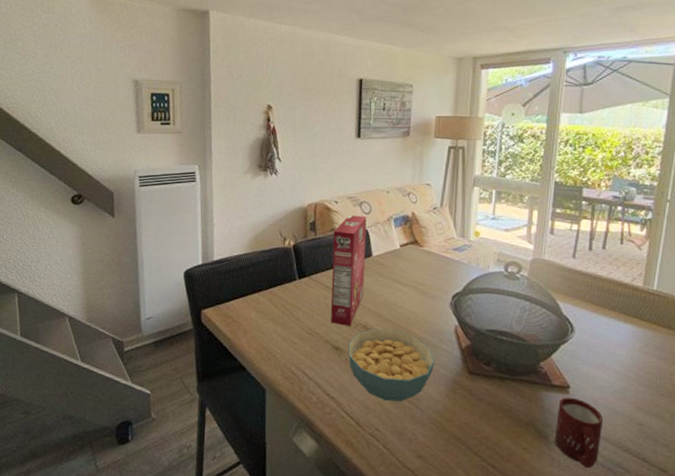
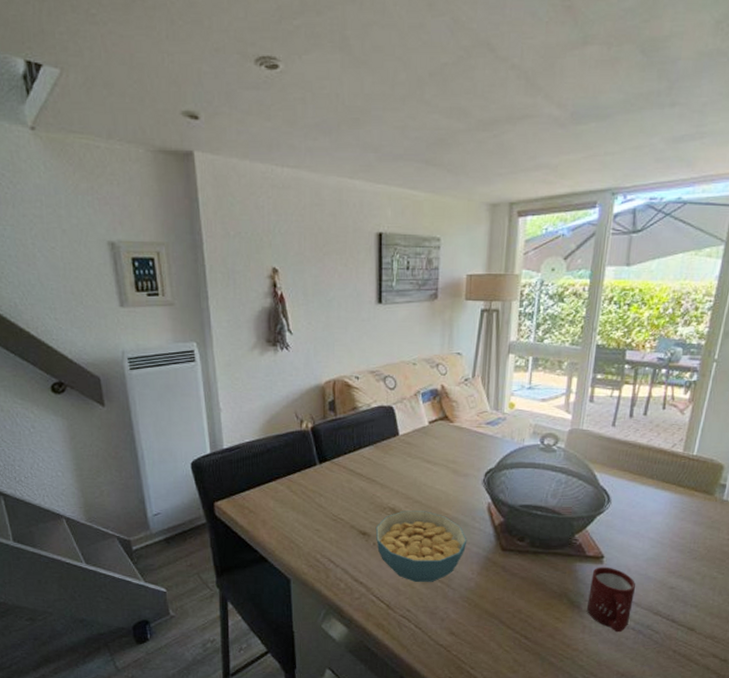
cereal box: present [330,215,367,326] -> none [355,391,392,510]

